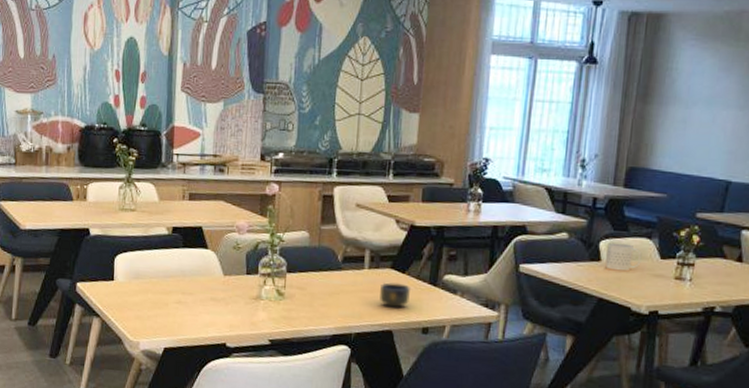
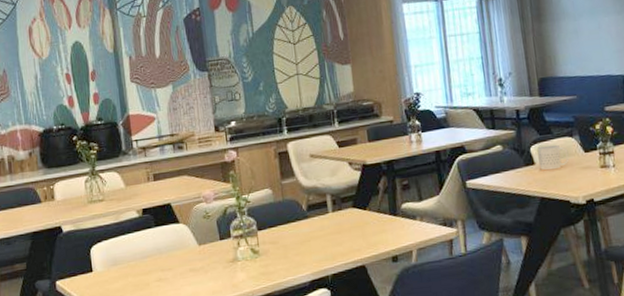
mug: present [379,282,410,307] -> none [346,219,375,243]

